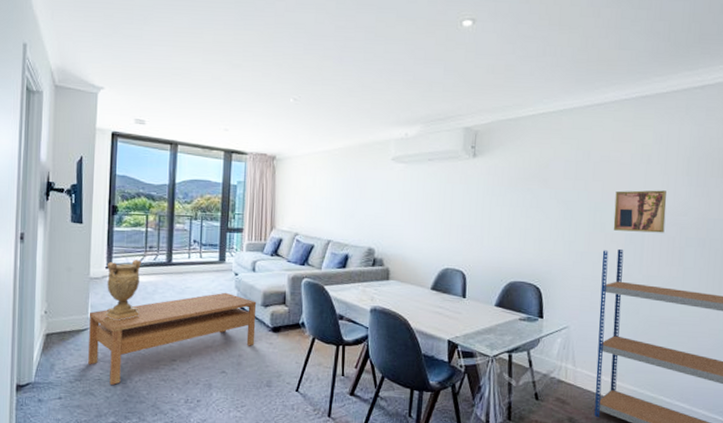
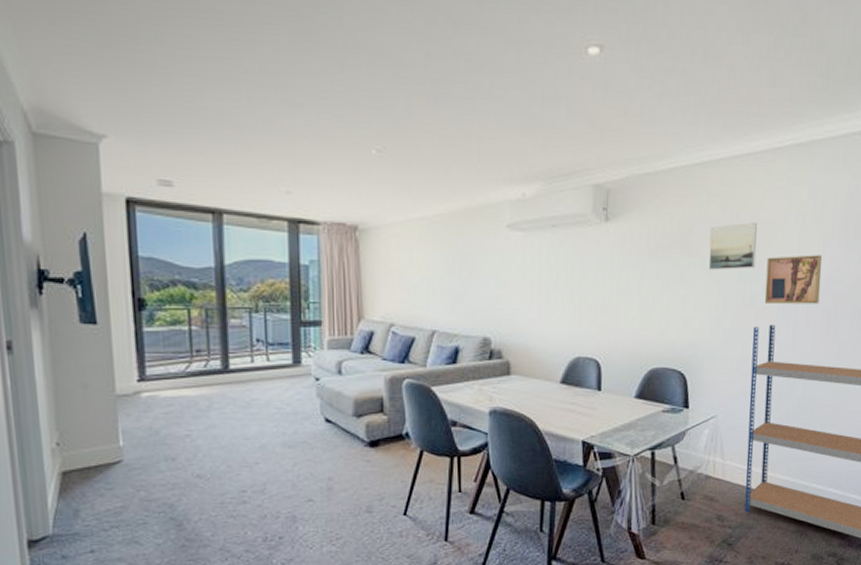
coffee table: present [88,292,257,385] -> none [120,402,348,528]
decorative urn: present [105,260,141,322] -> none [140,368,193,449]
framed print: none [562,160,606,201] -> present [708,222,757,270]

